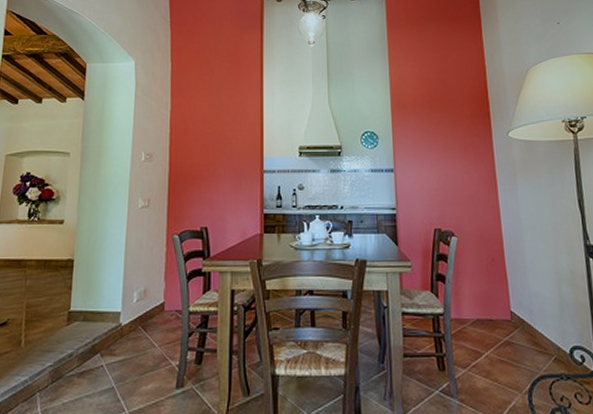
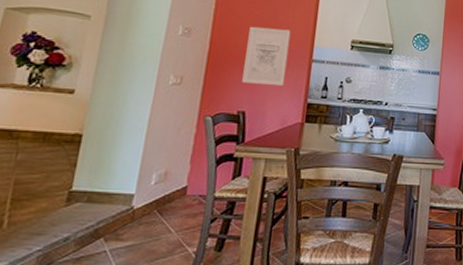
wall art: none [201,144,240,200] -> present [242,26,291,86]

